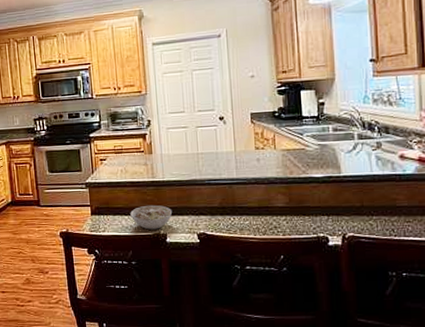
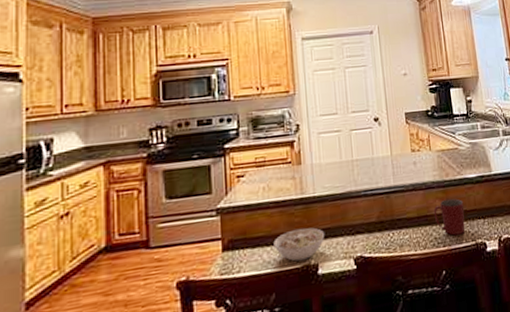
mug: none [275,194,308,227] -> present [433,198,466,236]

